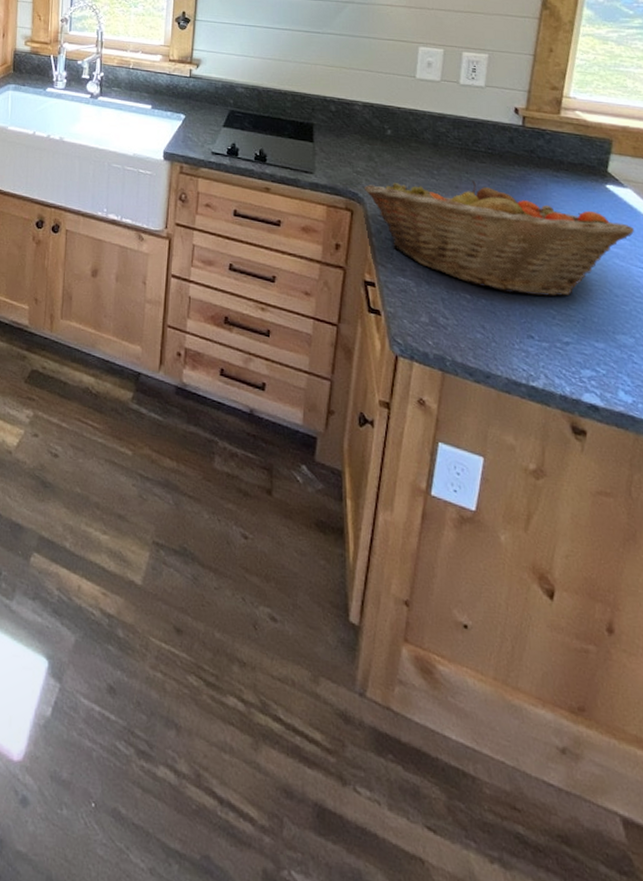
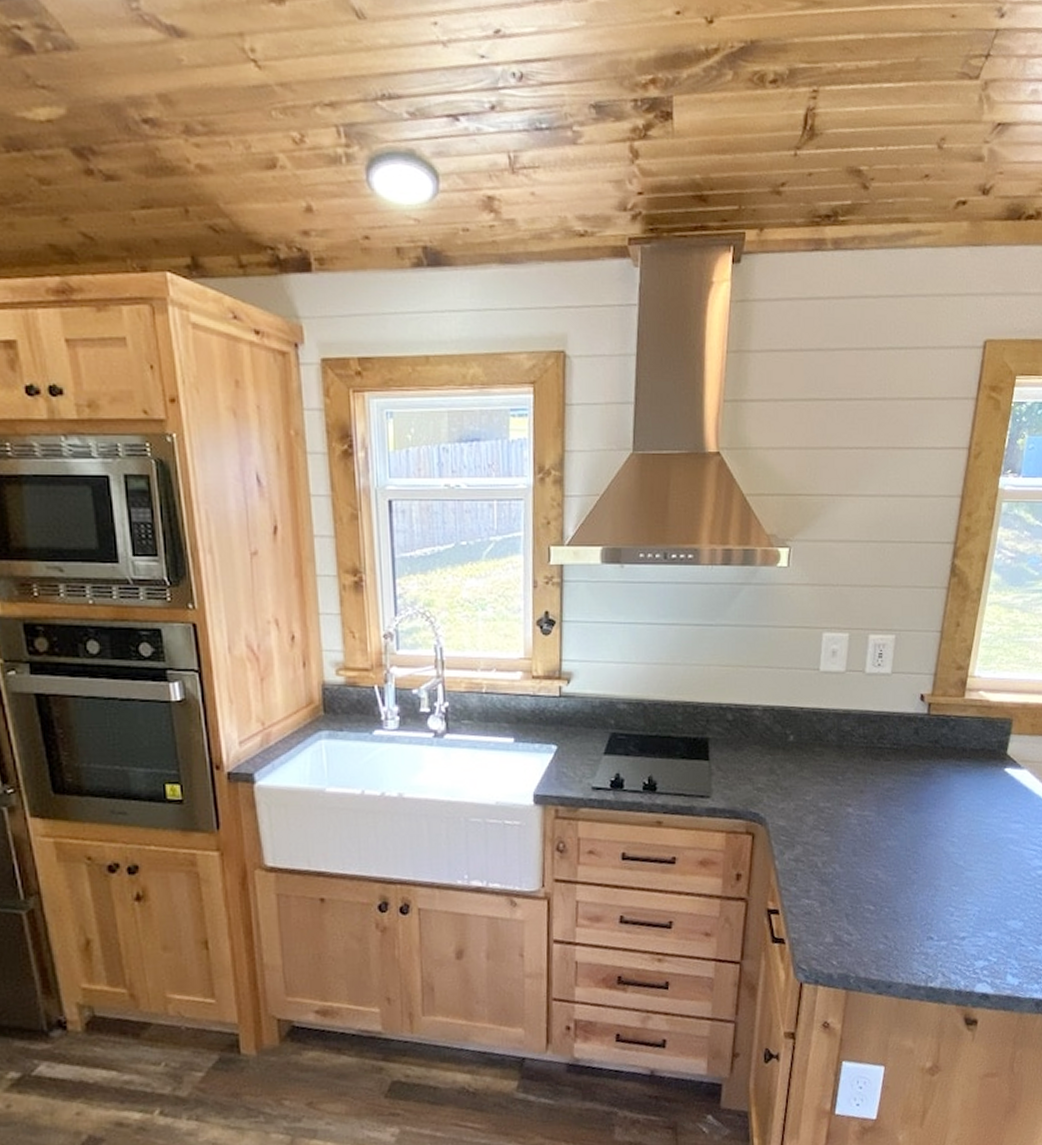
fruit basket: present [363,180,634,297] -> none [765,781,1028,898]

